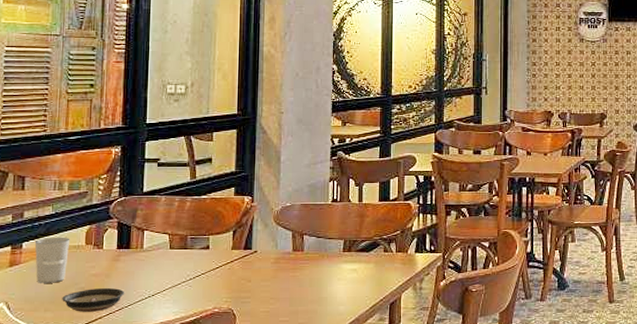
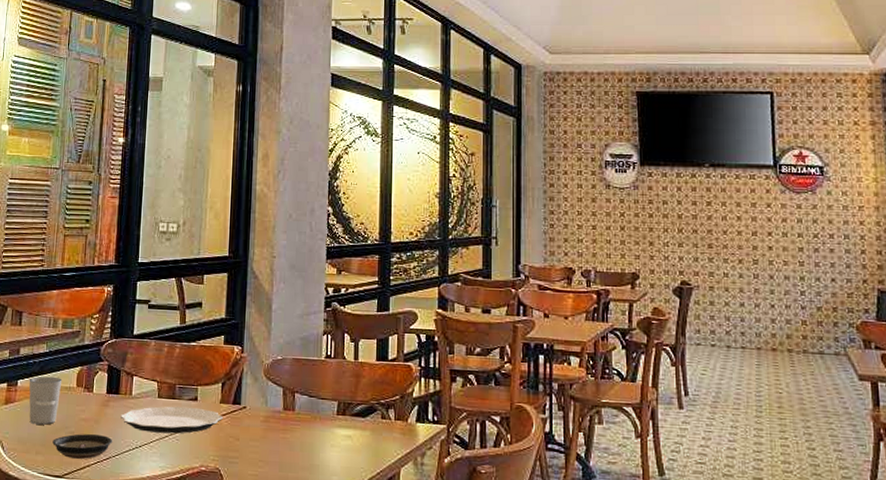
plate: none [132,255,235,281] -> present [121,406,223,434]

